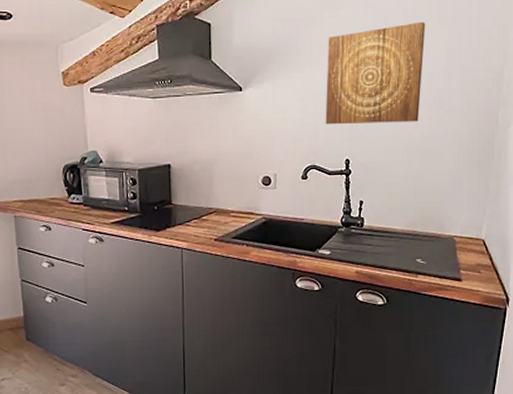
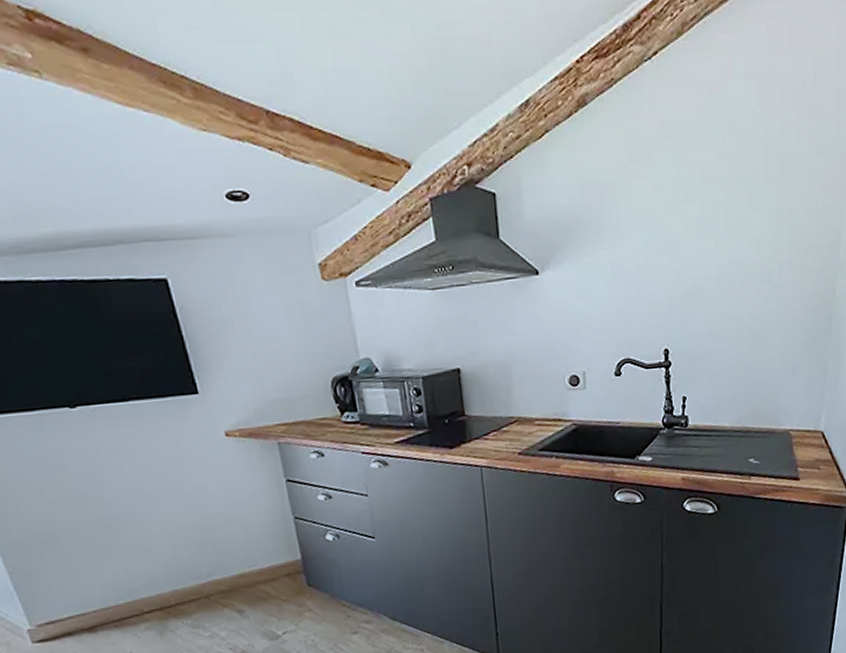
wall art: present [325,21,426,124] -> none [636,178,750,309]

